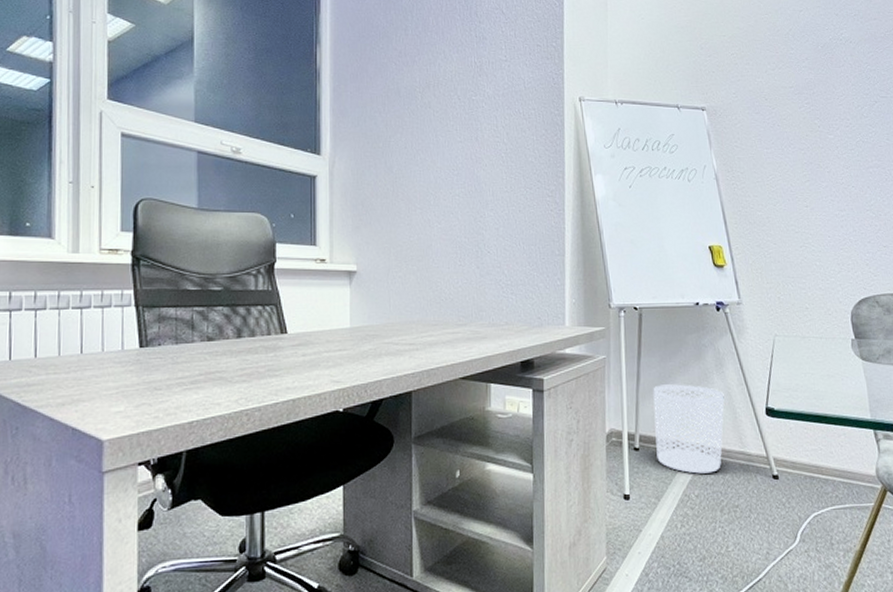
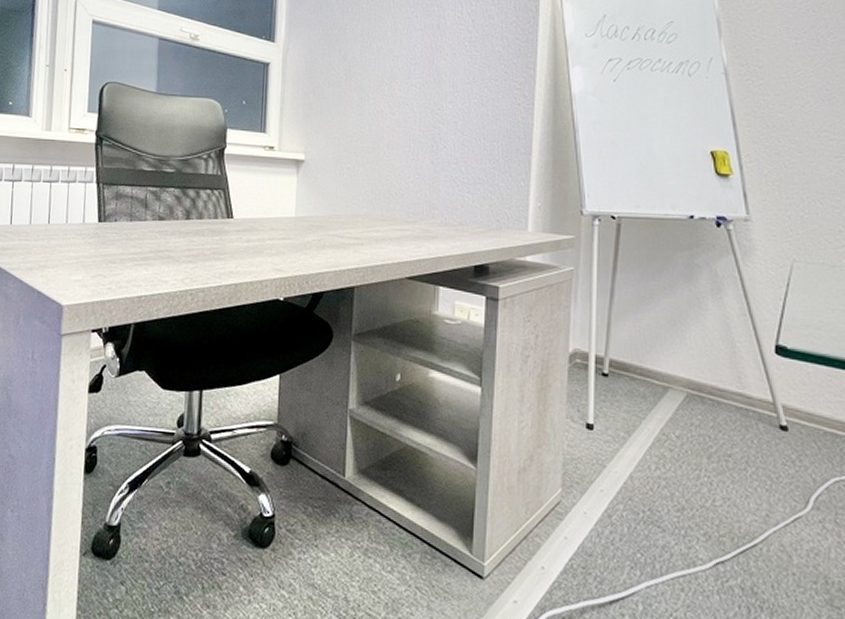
waste bin: present [653,384,725,474] -> none [629,305,721,413]

